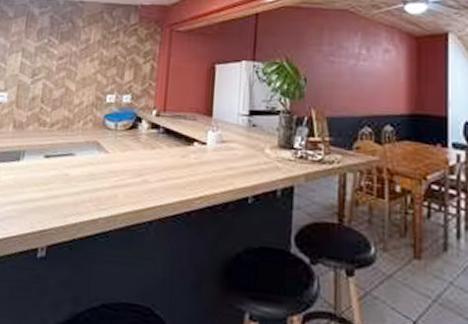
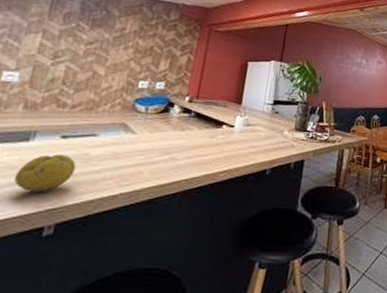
fruit: none [11,174,59,213] -> present [14,154,77,192]

